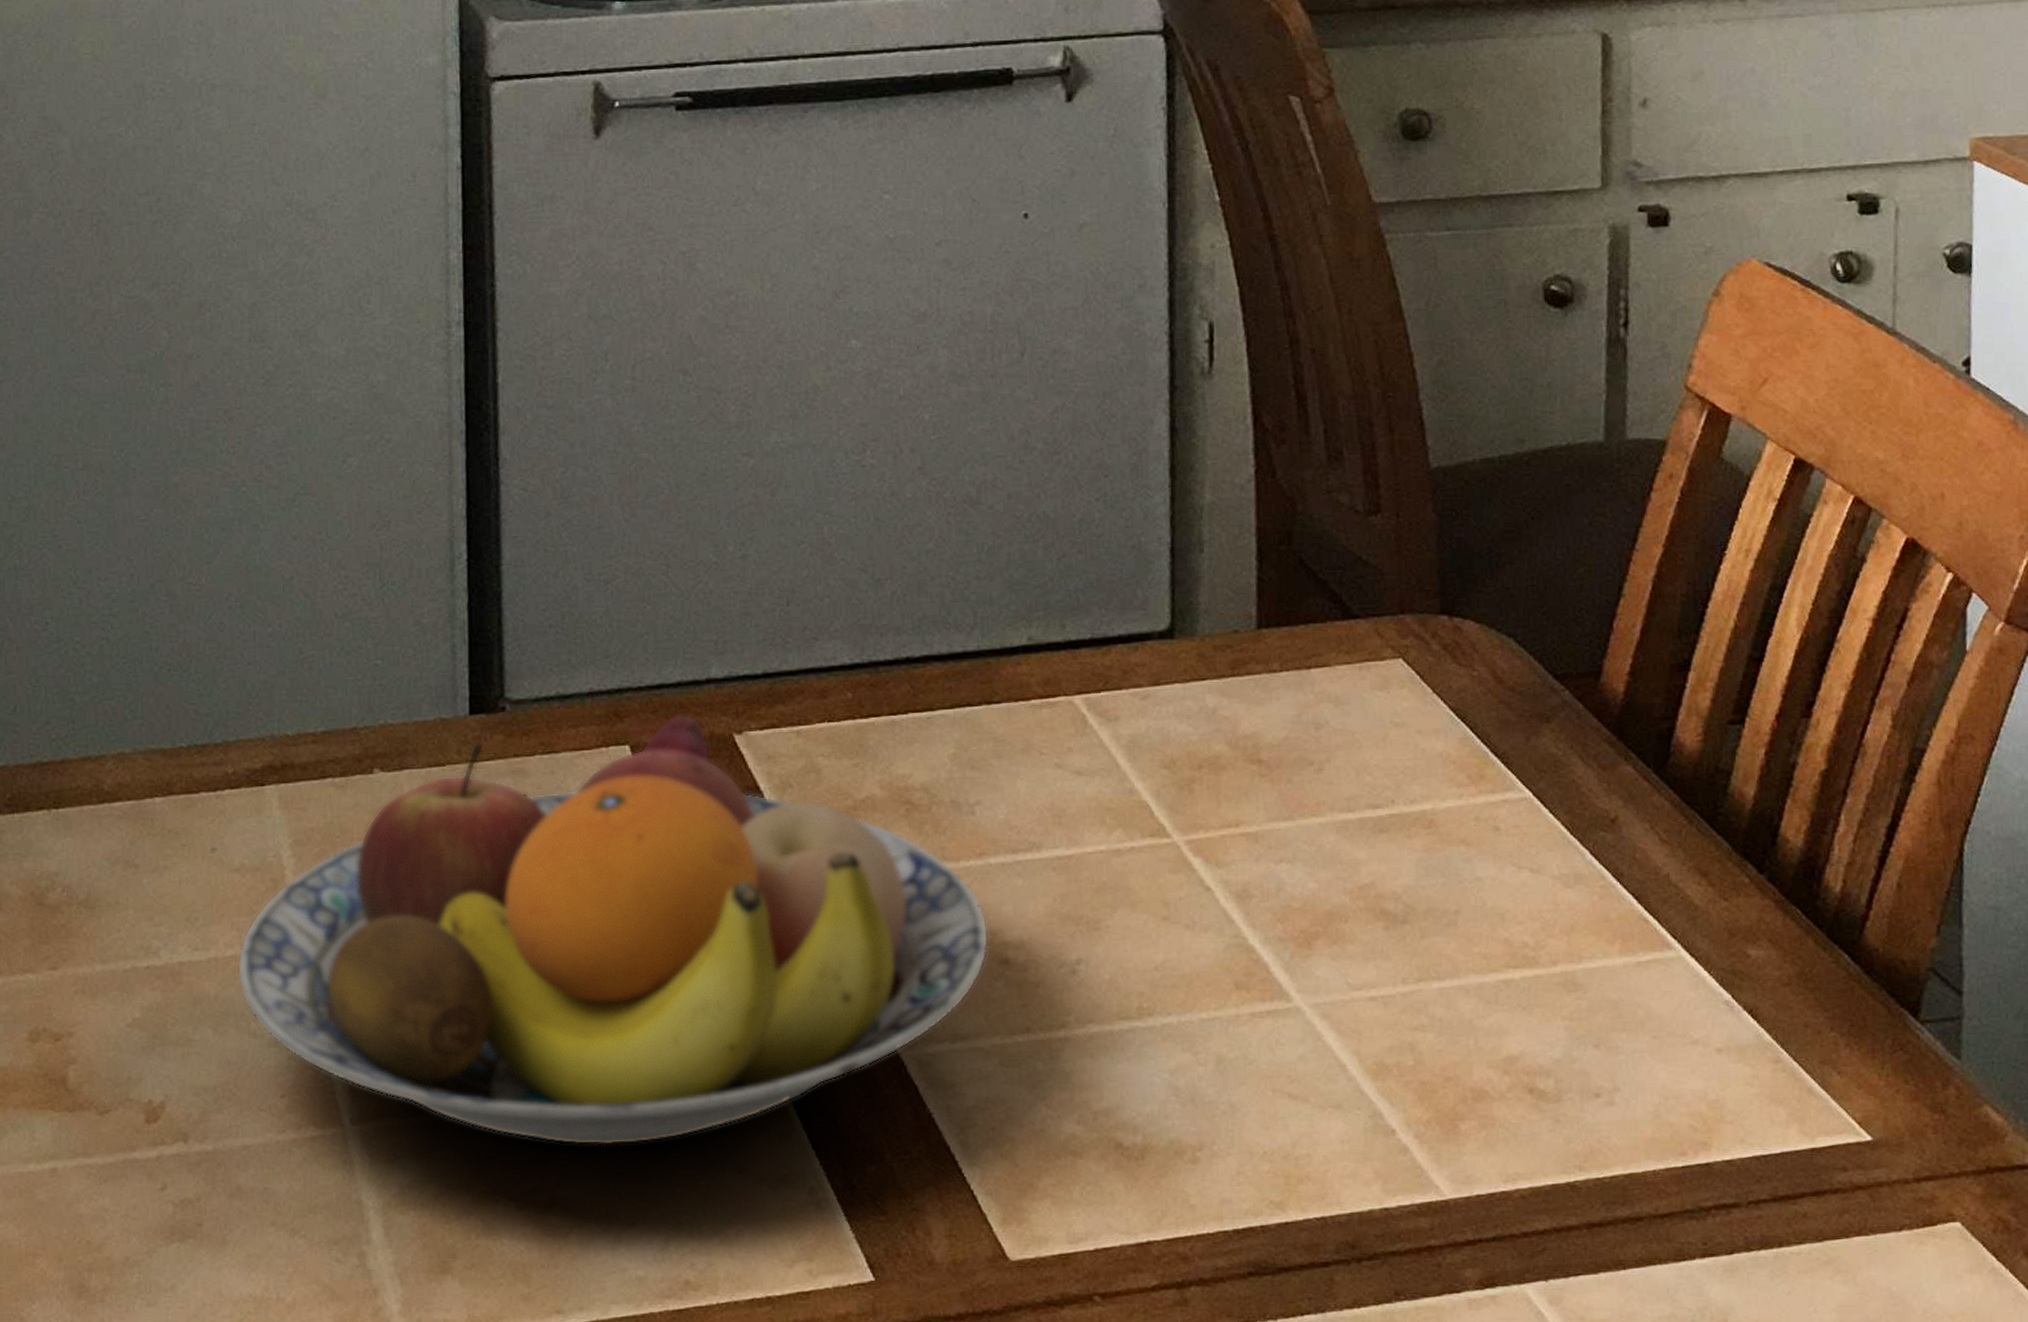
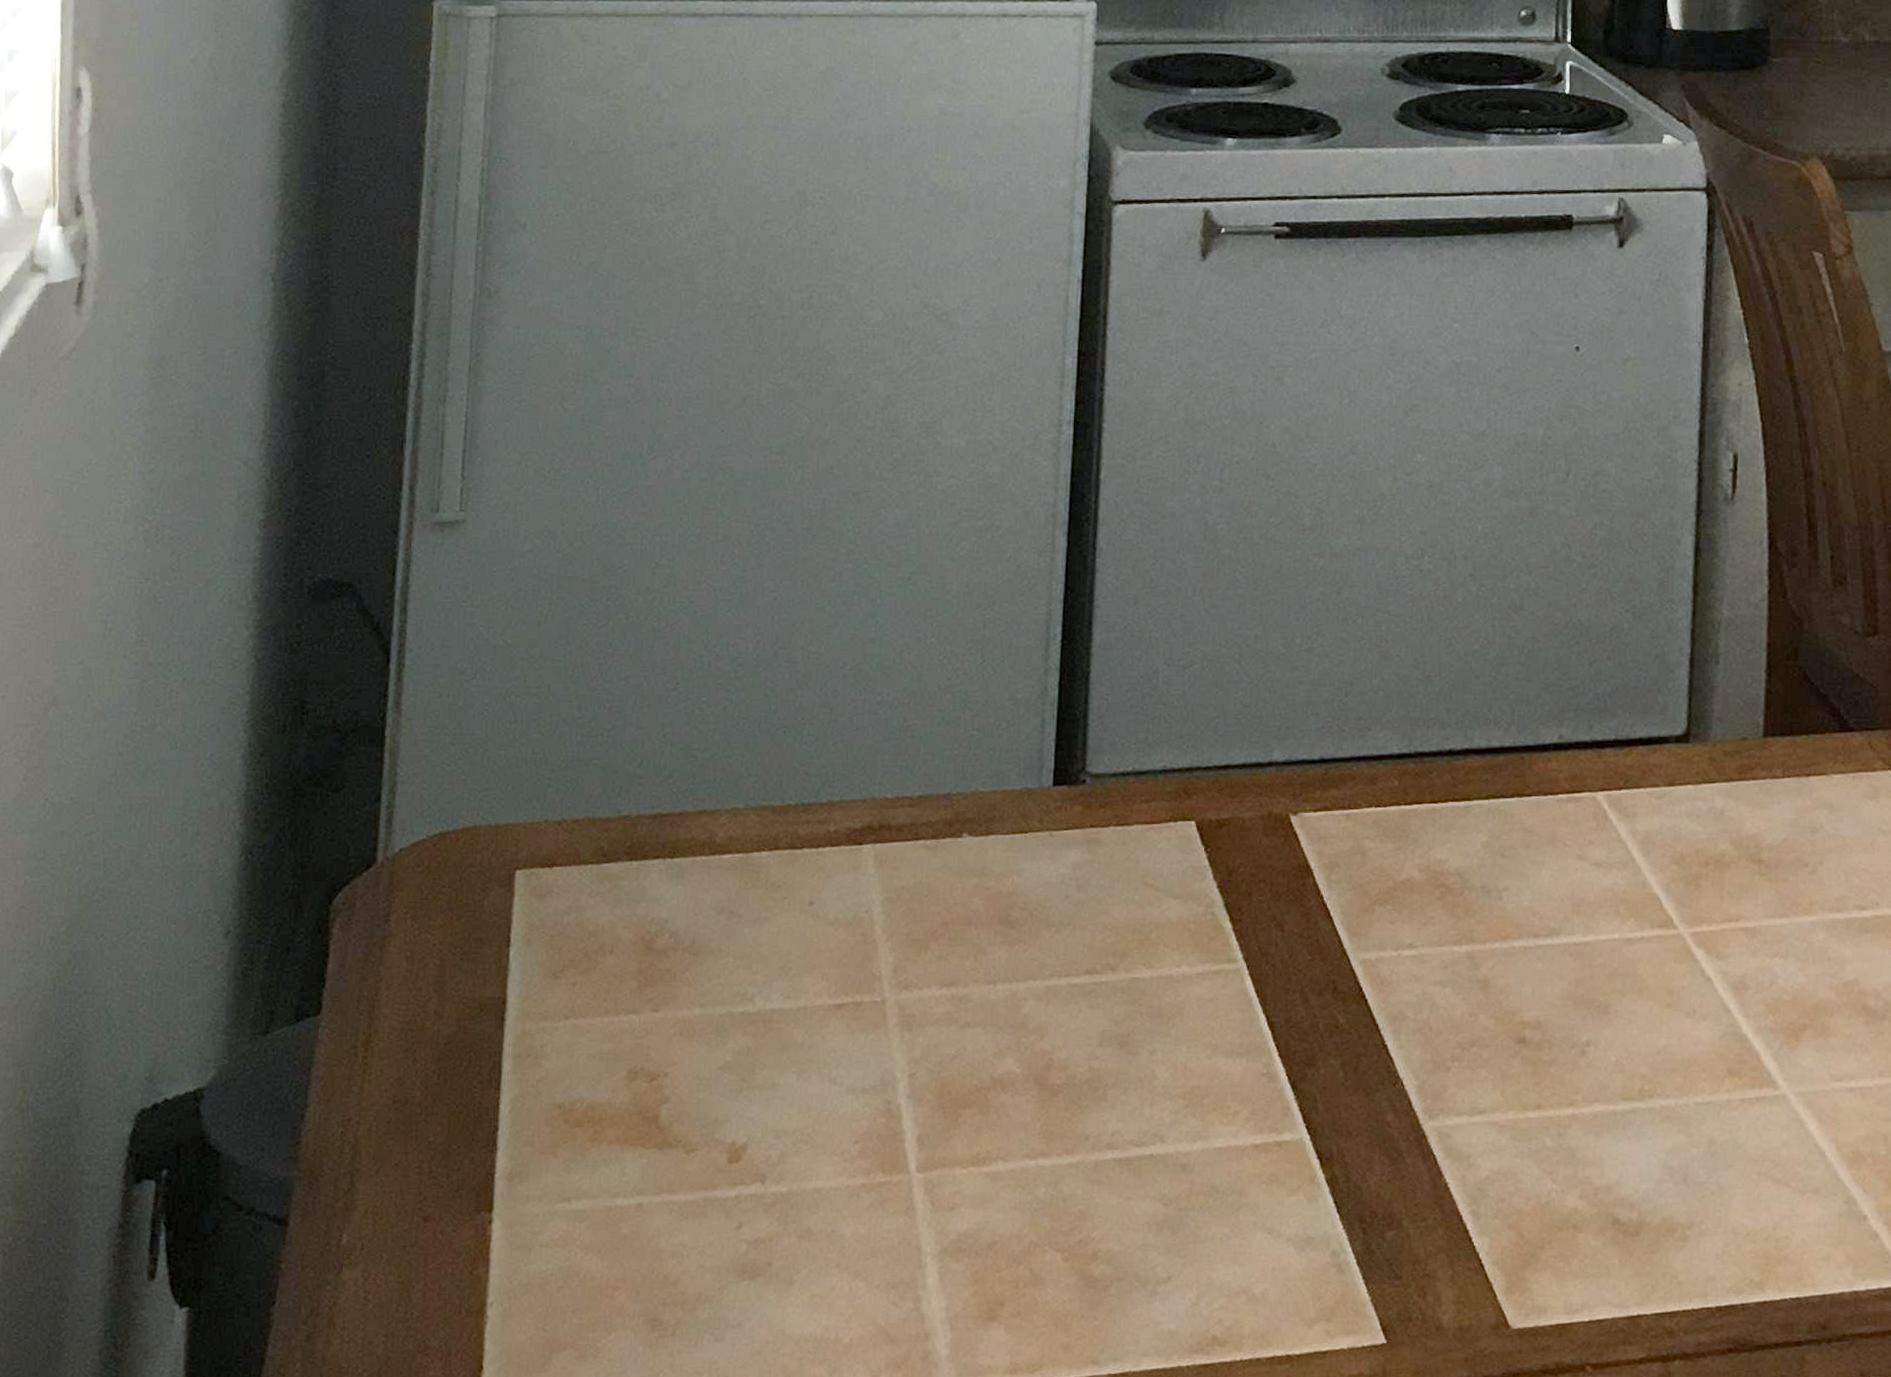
fruit bowl: present [237,714,989,1147] -> none [823,793,1509,1203]

